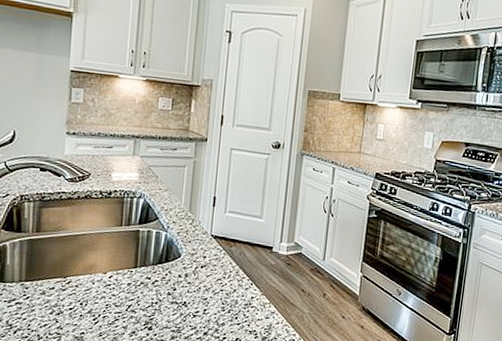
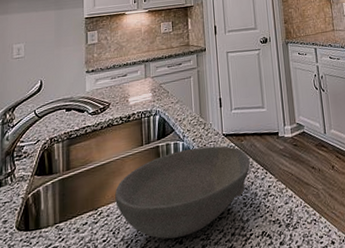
bowl: none [86,240,236,324] -> present [115,145,250,239]

